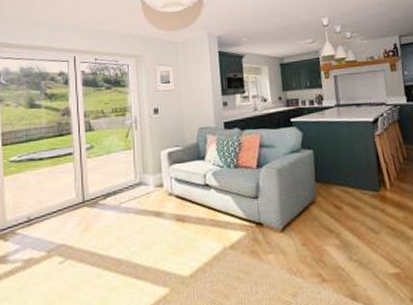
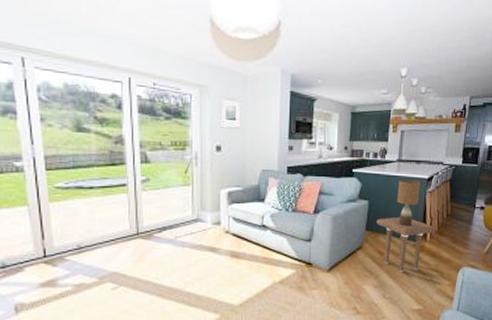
side table: none [325,164,395,229] -> present [376,216,436,273]
table lamp: none [342,124,368,175] -> present [397,179,420,227]

